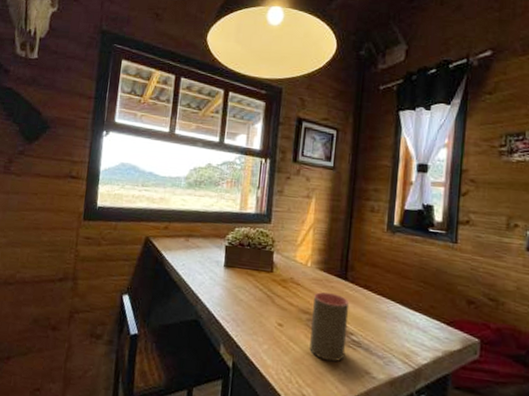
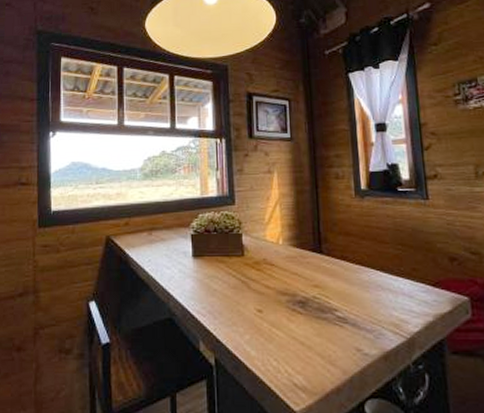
cup: present [309,291,350,362] -> none [291,268,333,343]

